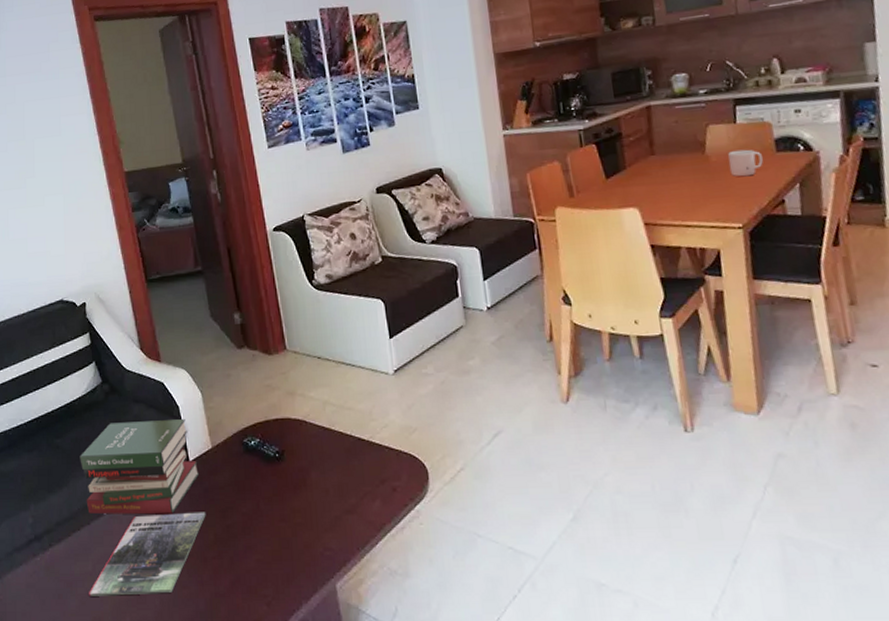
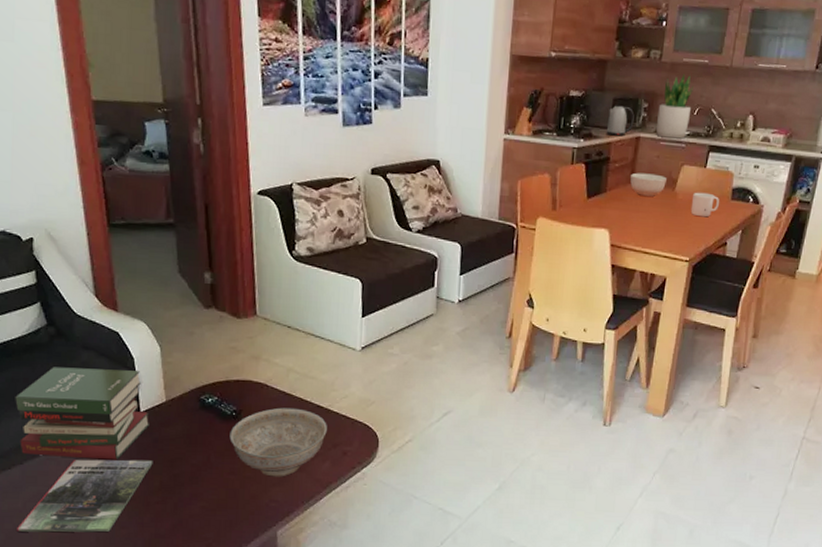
decorative bowl: none [275,443,372,522] -> present [229,407,327,477]
kettle: none [609,78,641,111] -> present [606,105,635,137]
bowl: none [648,140,693,167] -> present [629,172,667,197]
planter: none [664,32,704,102] -> present [656,73,694,139]

